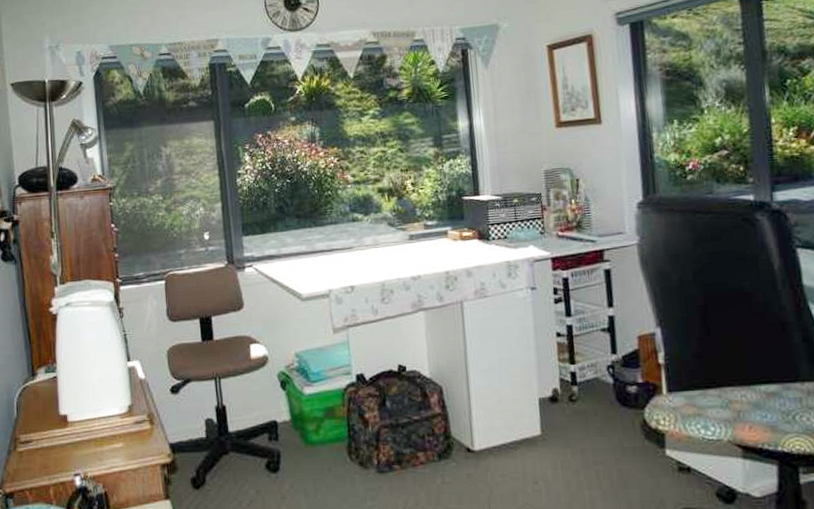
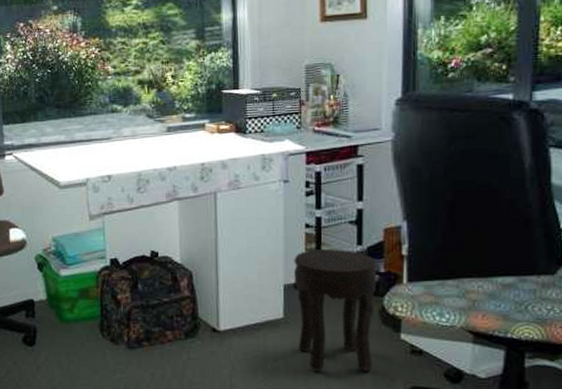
side table: none [547,358,640,495] -> present [294,249,377,372]

